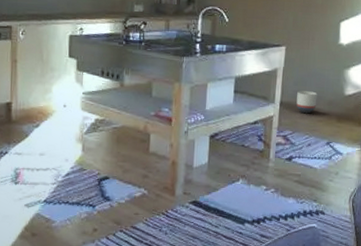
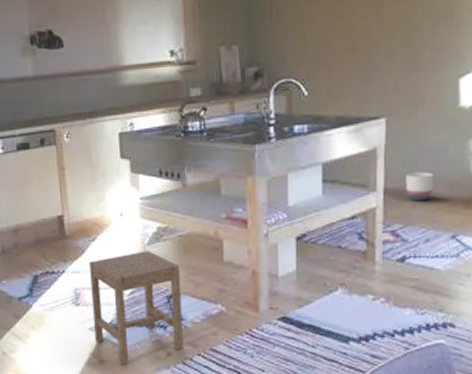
stool: none [29,139,112,238] -> present [88,251,183,364]

